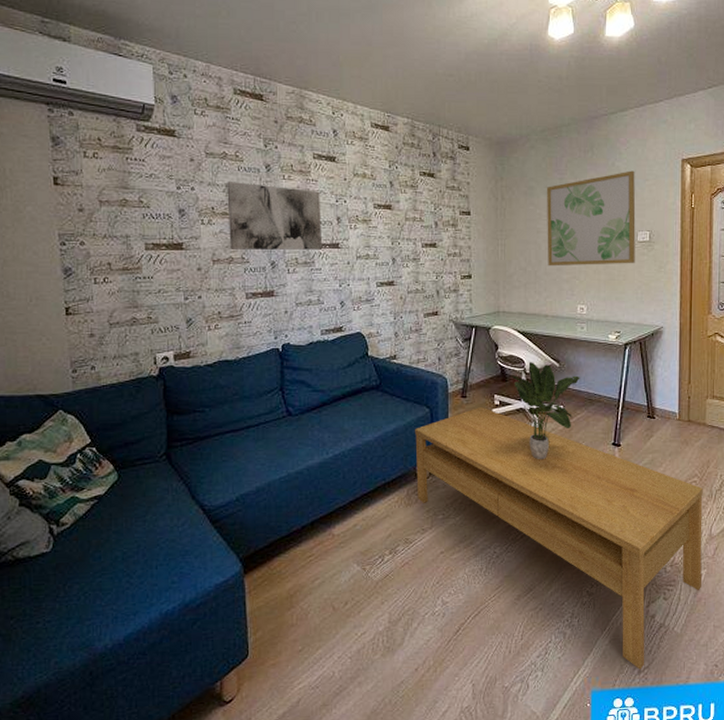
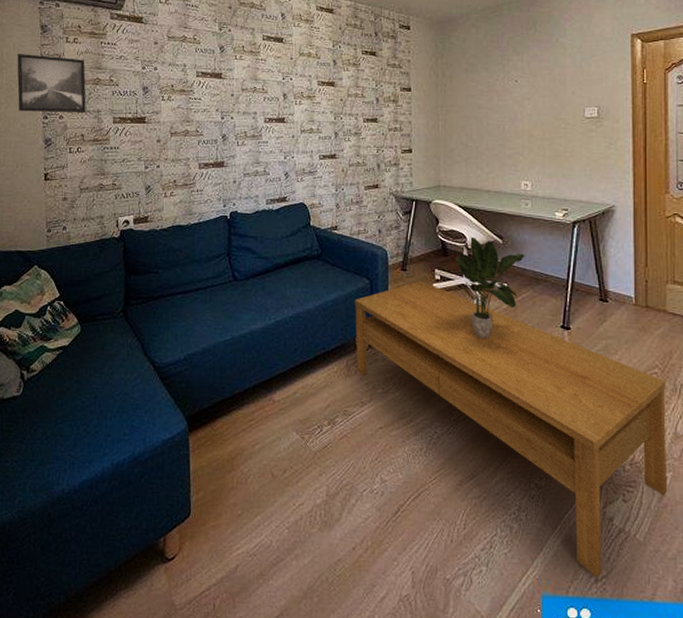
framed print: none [24,170,112,239] -> present [17,54,86,113]
wall art: present [227,182,323,250] -> none [185,62,270,124]
wall art: present [547,170,636,267] -> none [488,46,583,142]

